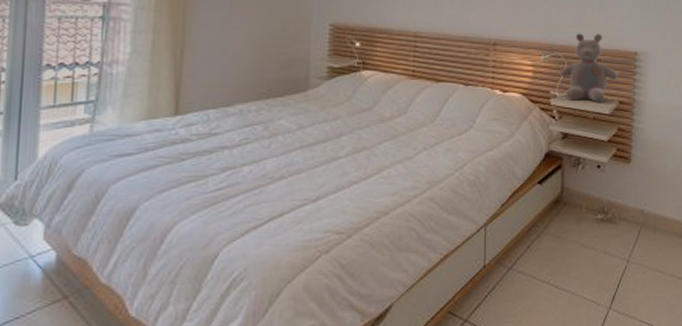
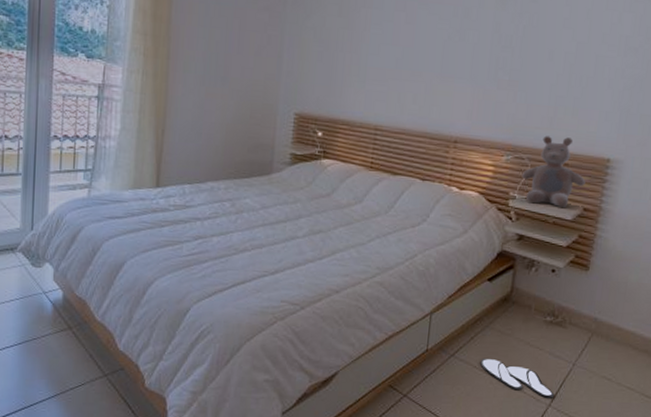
slippers: none [539,266,613,301] -> present [480,359,554,398]

